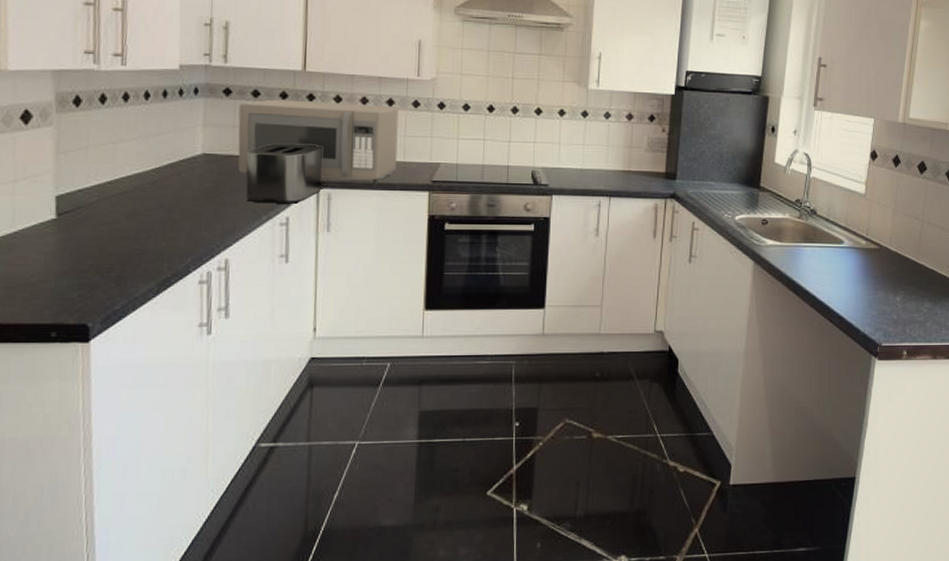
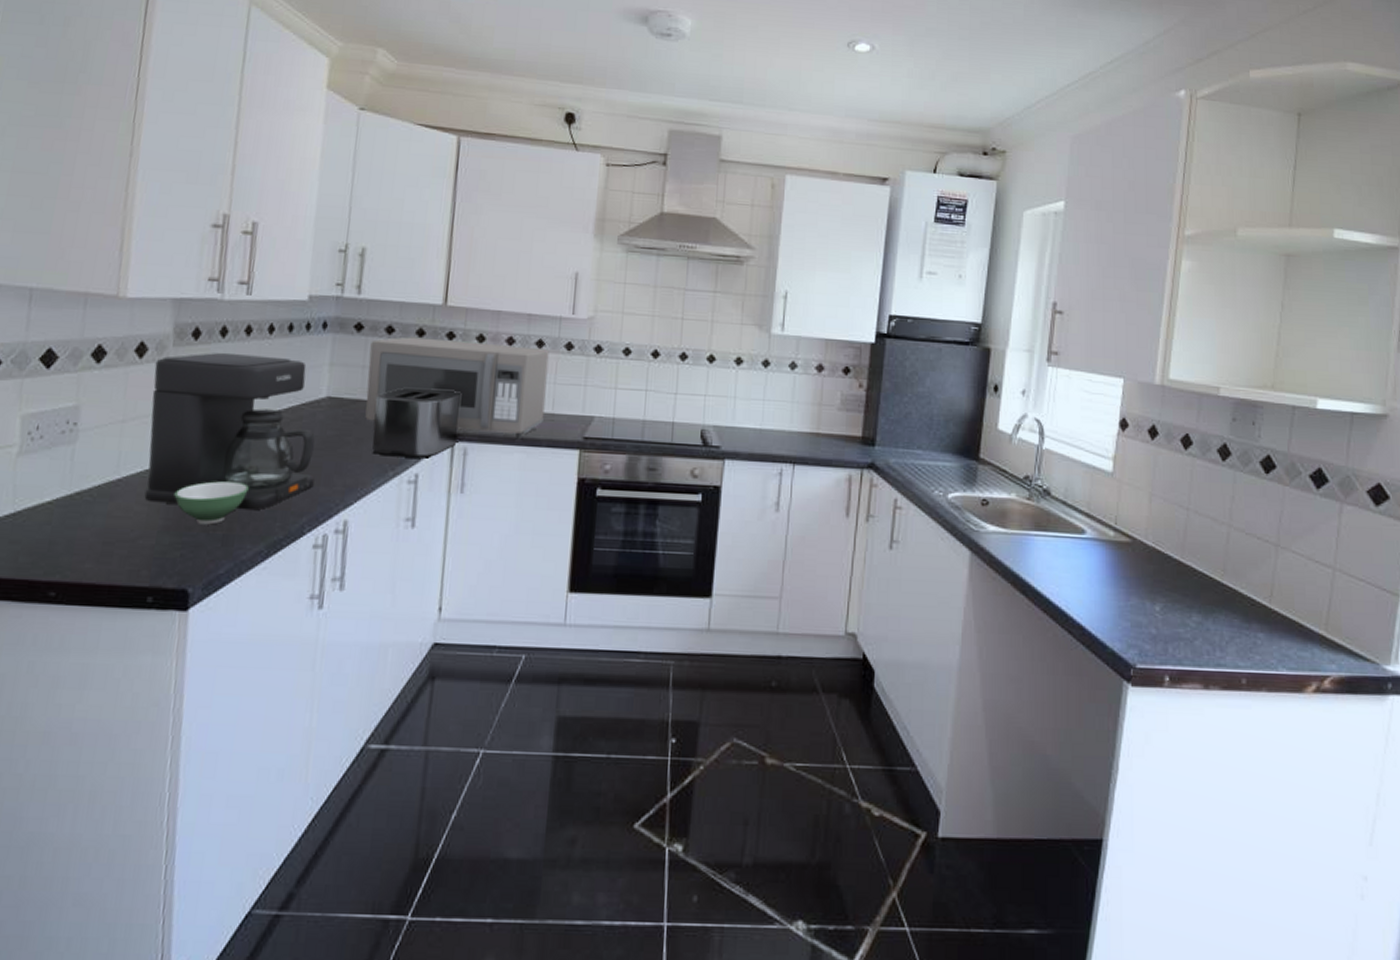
coffee maker: none [40,118,196,254] -> present [144,353,315,511]
bowl: none [68,230,137,268] -> present [174,481,249,525]

